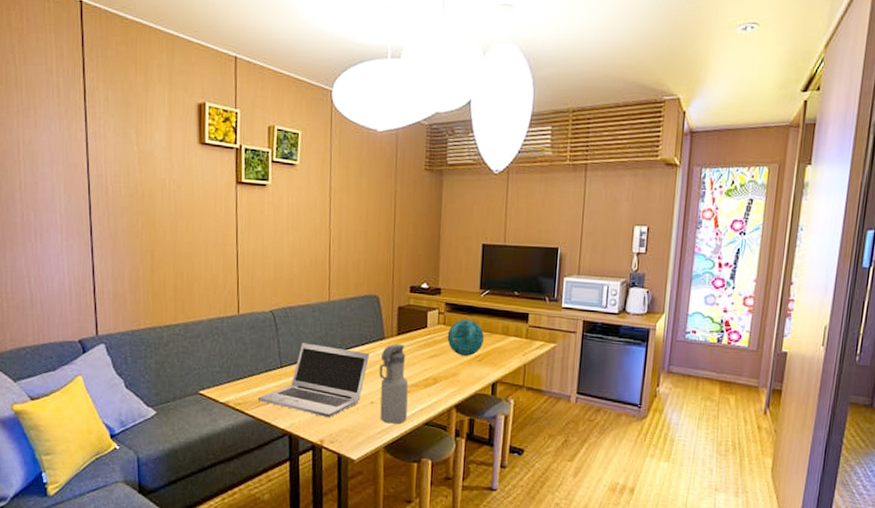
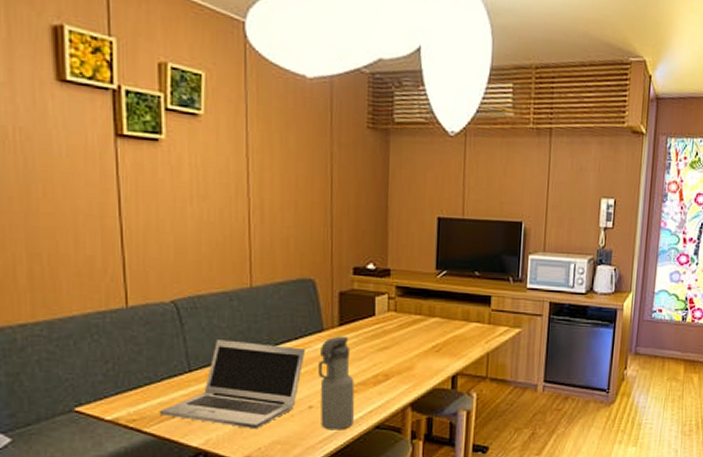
decorative orb: present [447,319,485,356] -> none [399,305,443,346]

